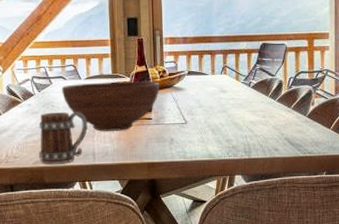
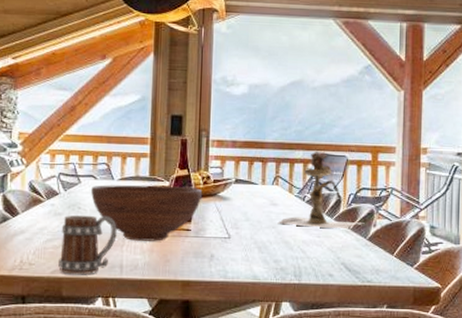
hookah: none [227,42,304,110] -> present [277,152,365,230]

